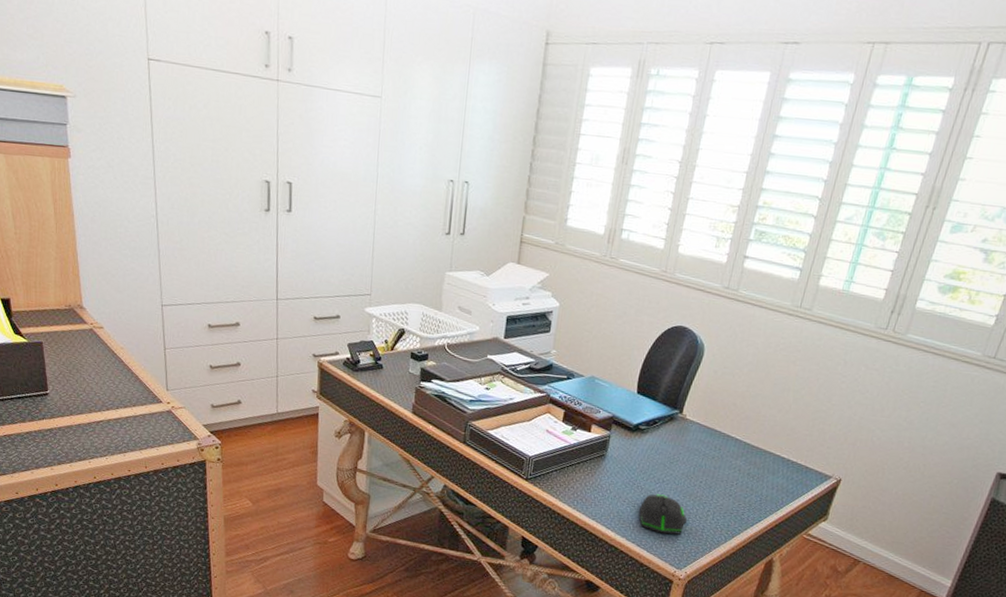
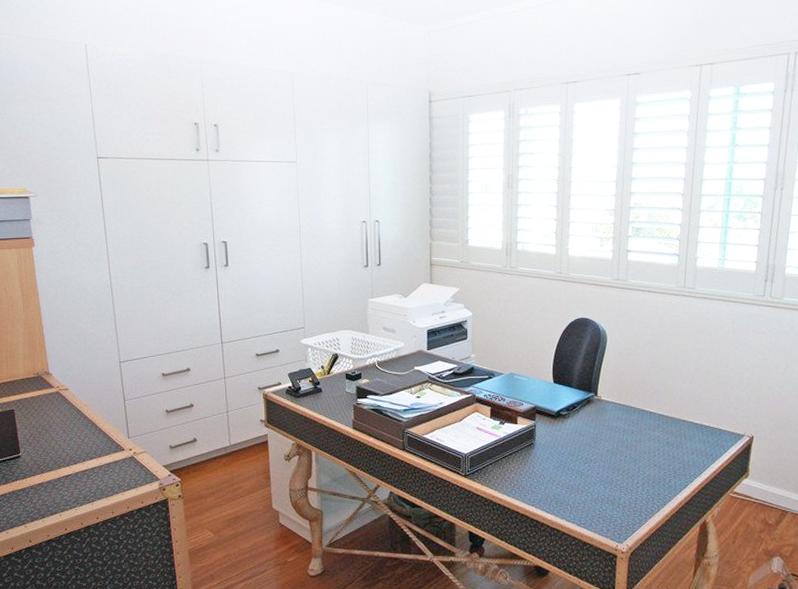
computer mouse: present [639,494,688,535] -> none [574,473,620,511]

